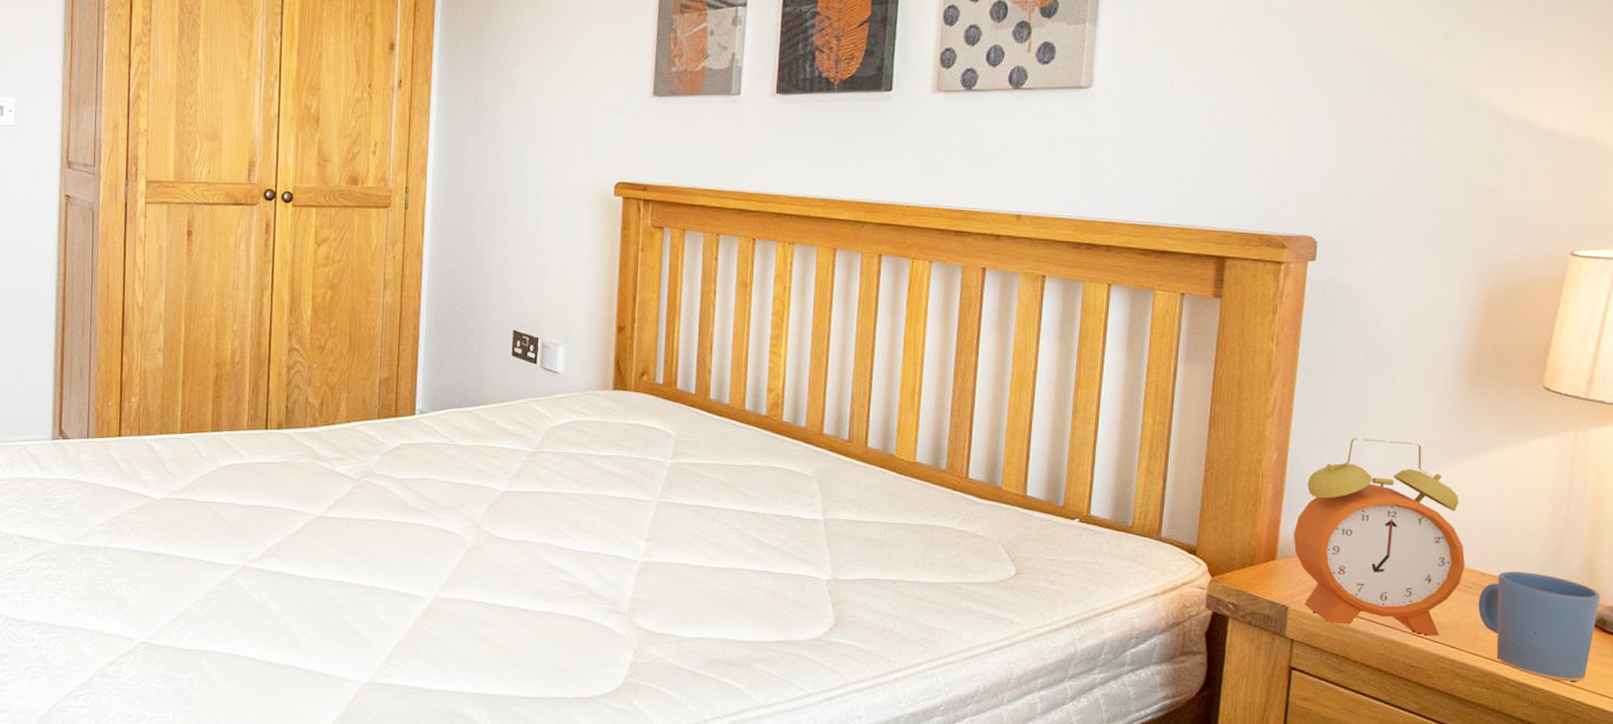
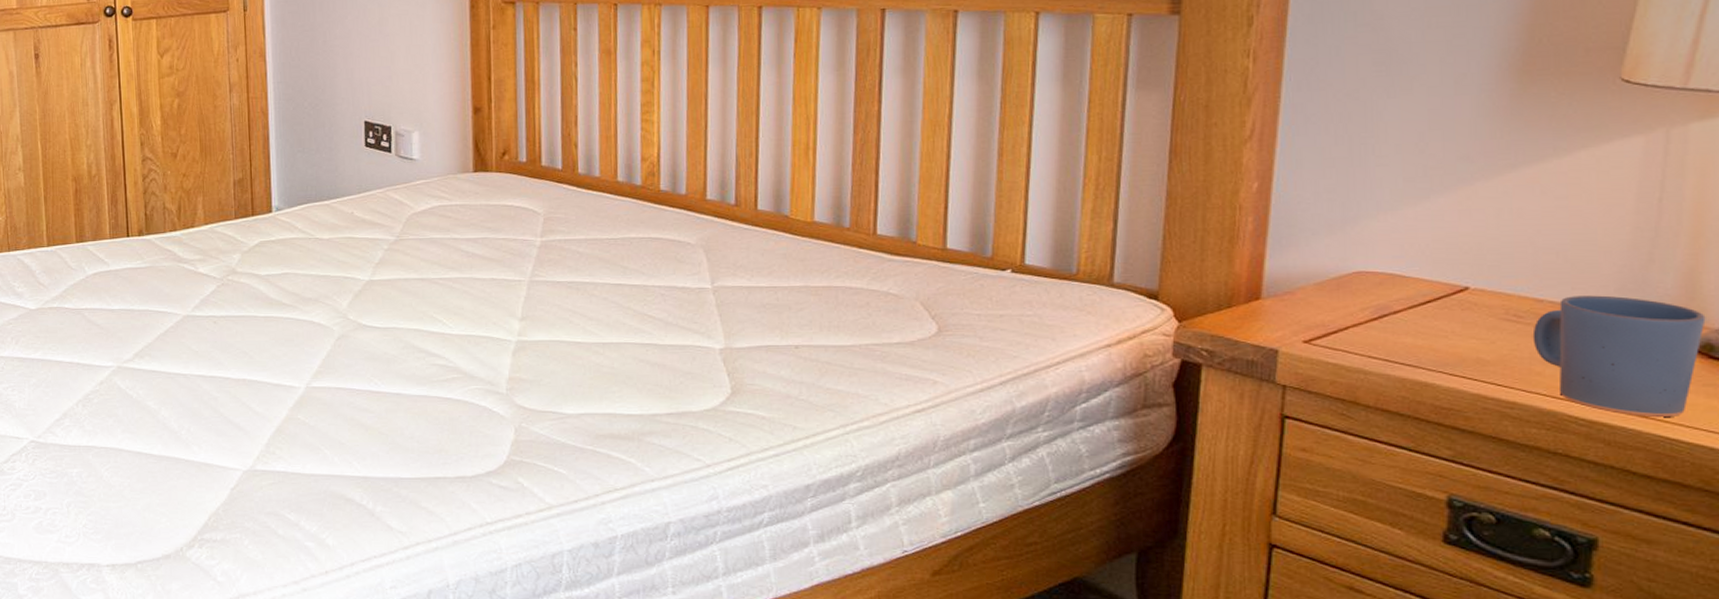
alarm clock: present [1293,438,1465,636] -> none [1281,157,1514,374]

